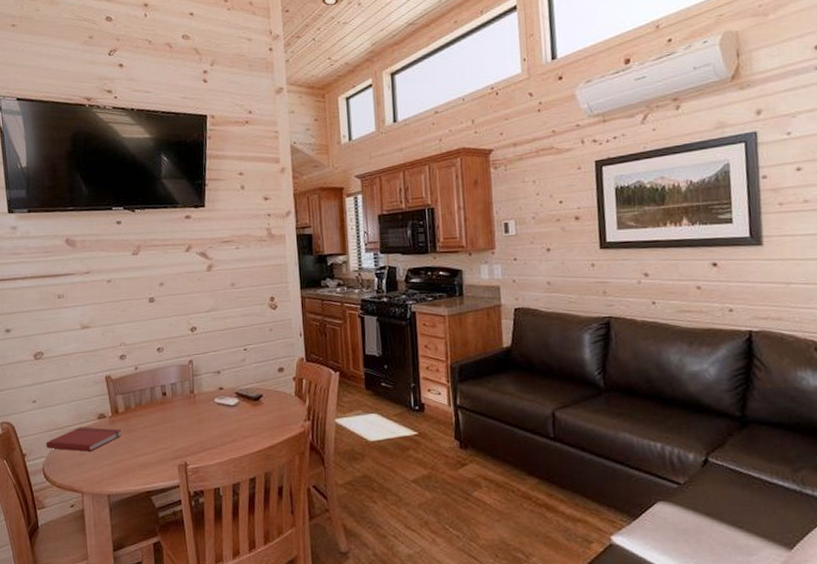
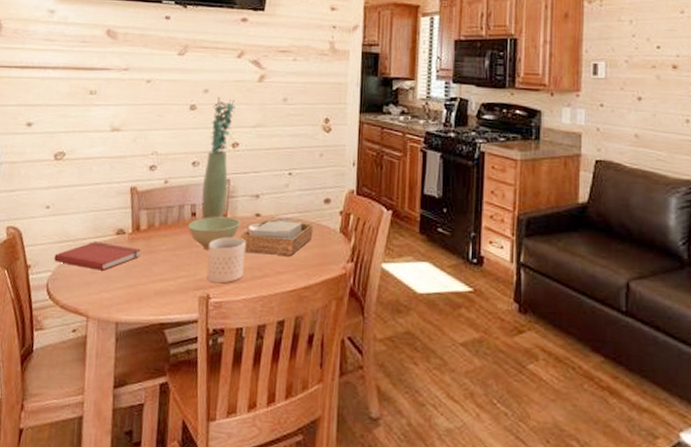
bowl: none [160,392,206,425] -> present [188,216,240,251]
vase: none [169,287,191,397] -> present [201,96,236,219]
mug: none [181,409,215,452] -> present [206,236,246,284]
napkin holder: none [208,390,272,423] -> present [240,220,314,256]

